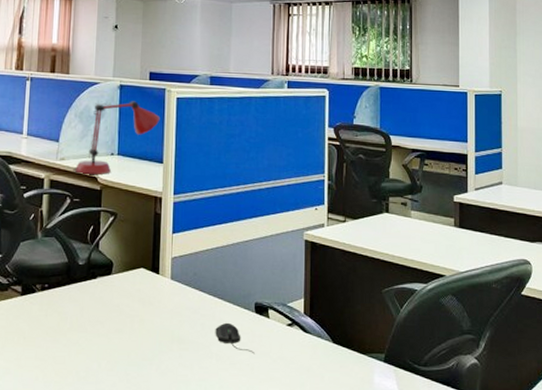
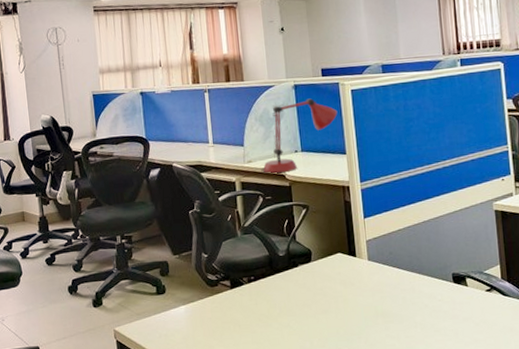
computer mouse: present [215,322,255,355] -> none [416,294,457,321]

